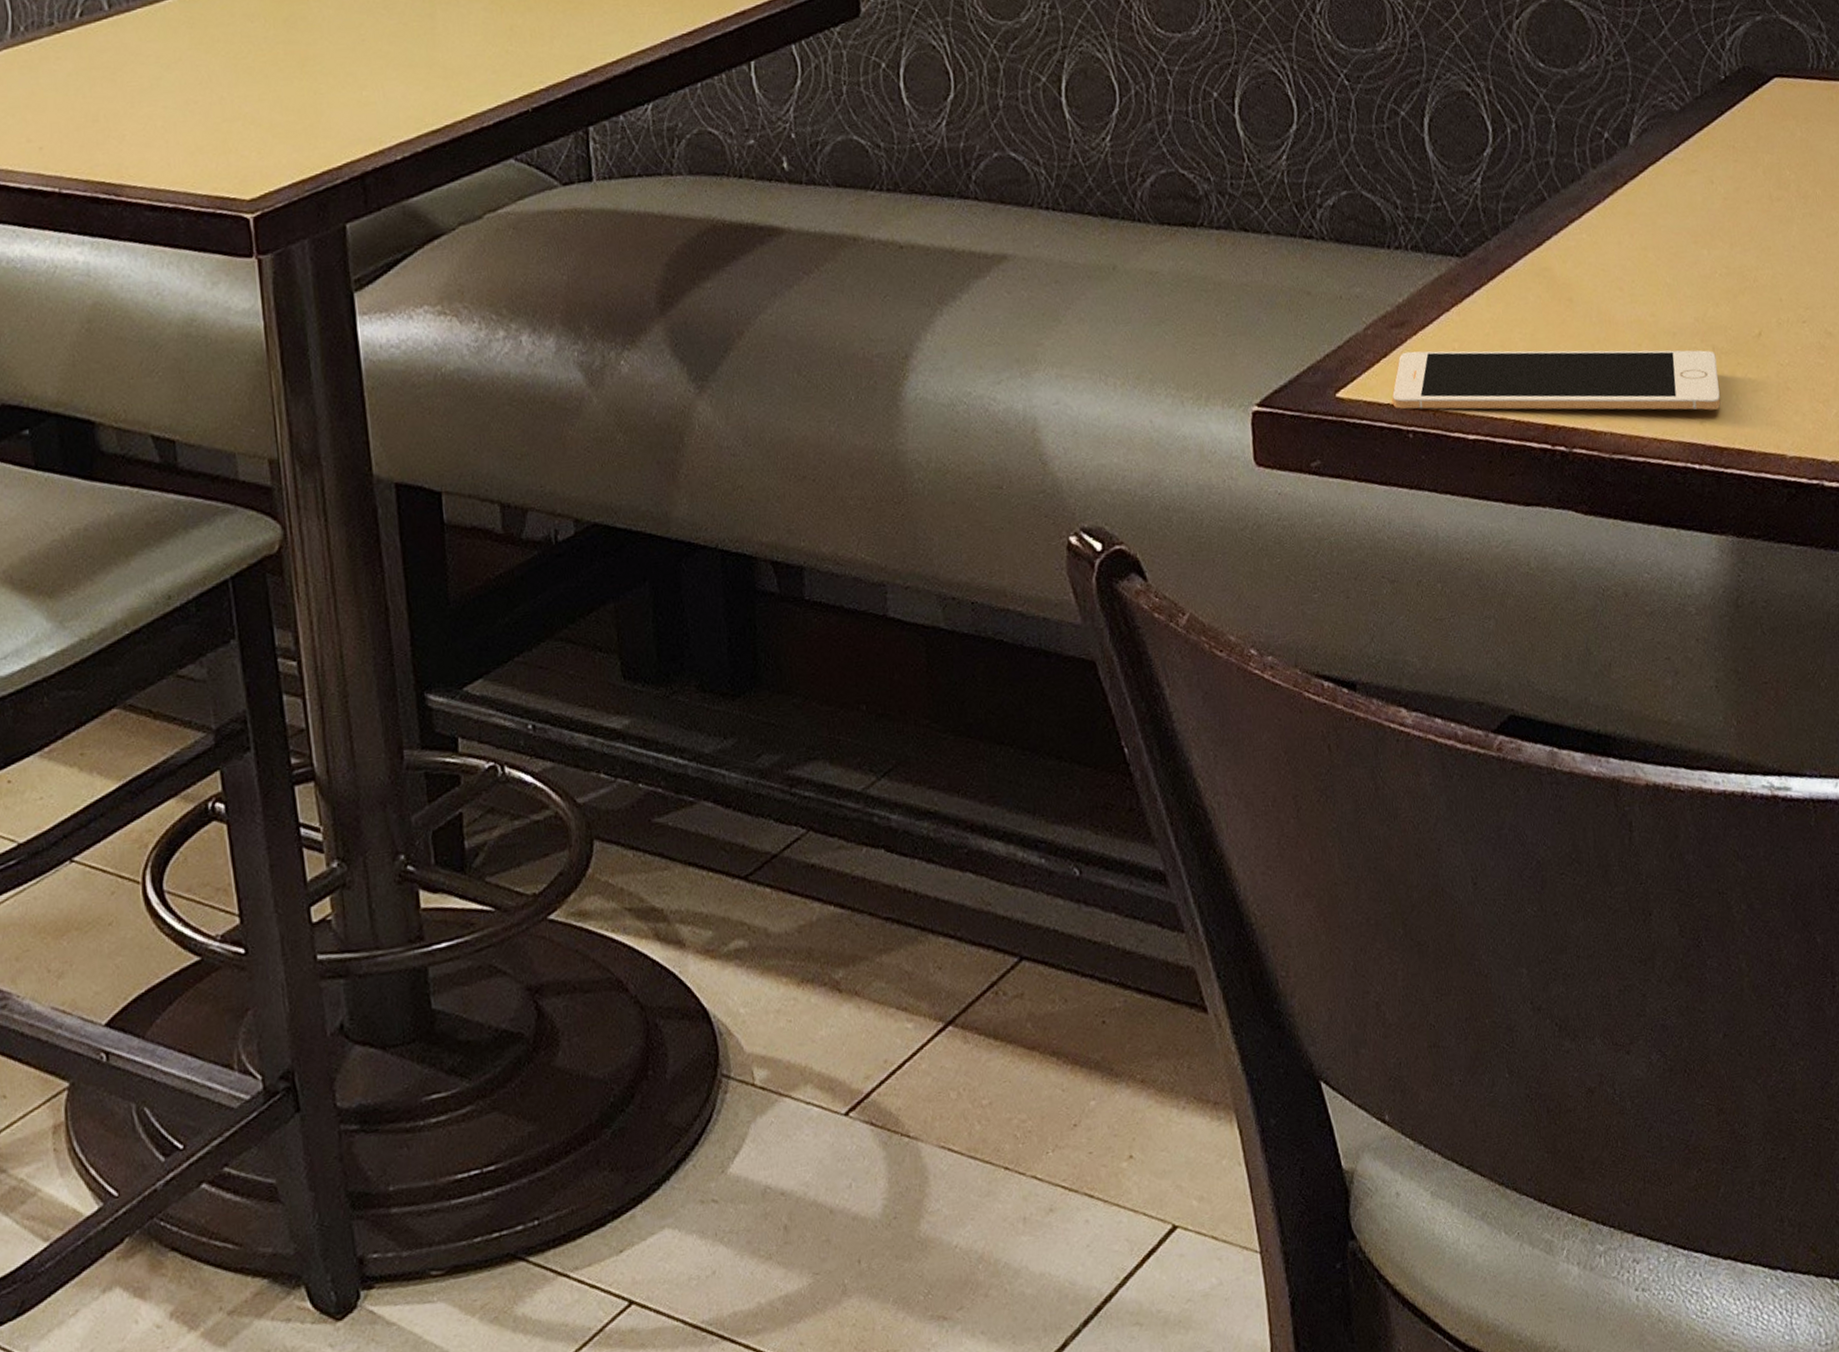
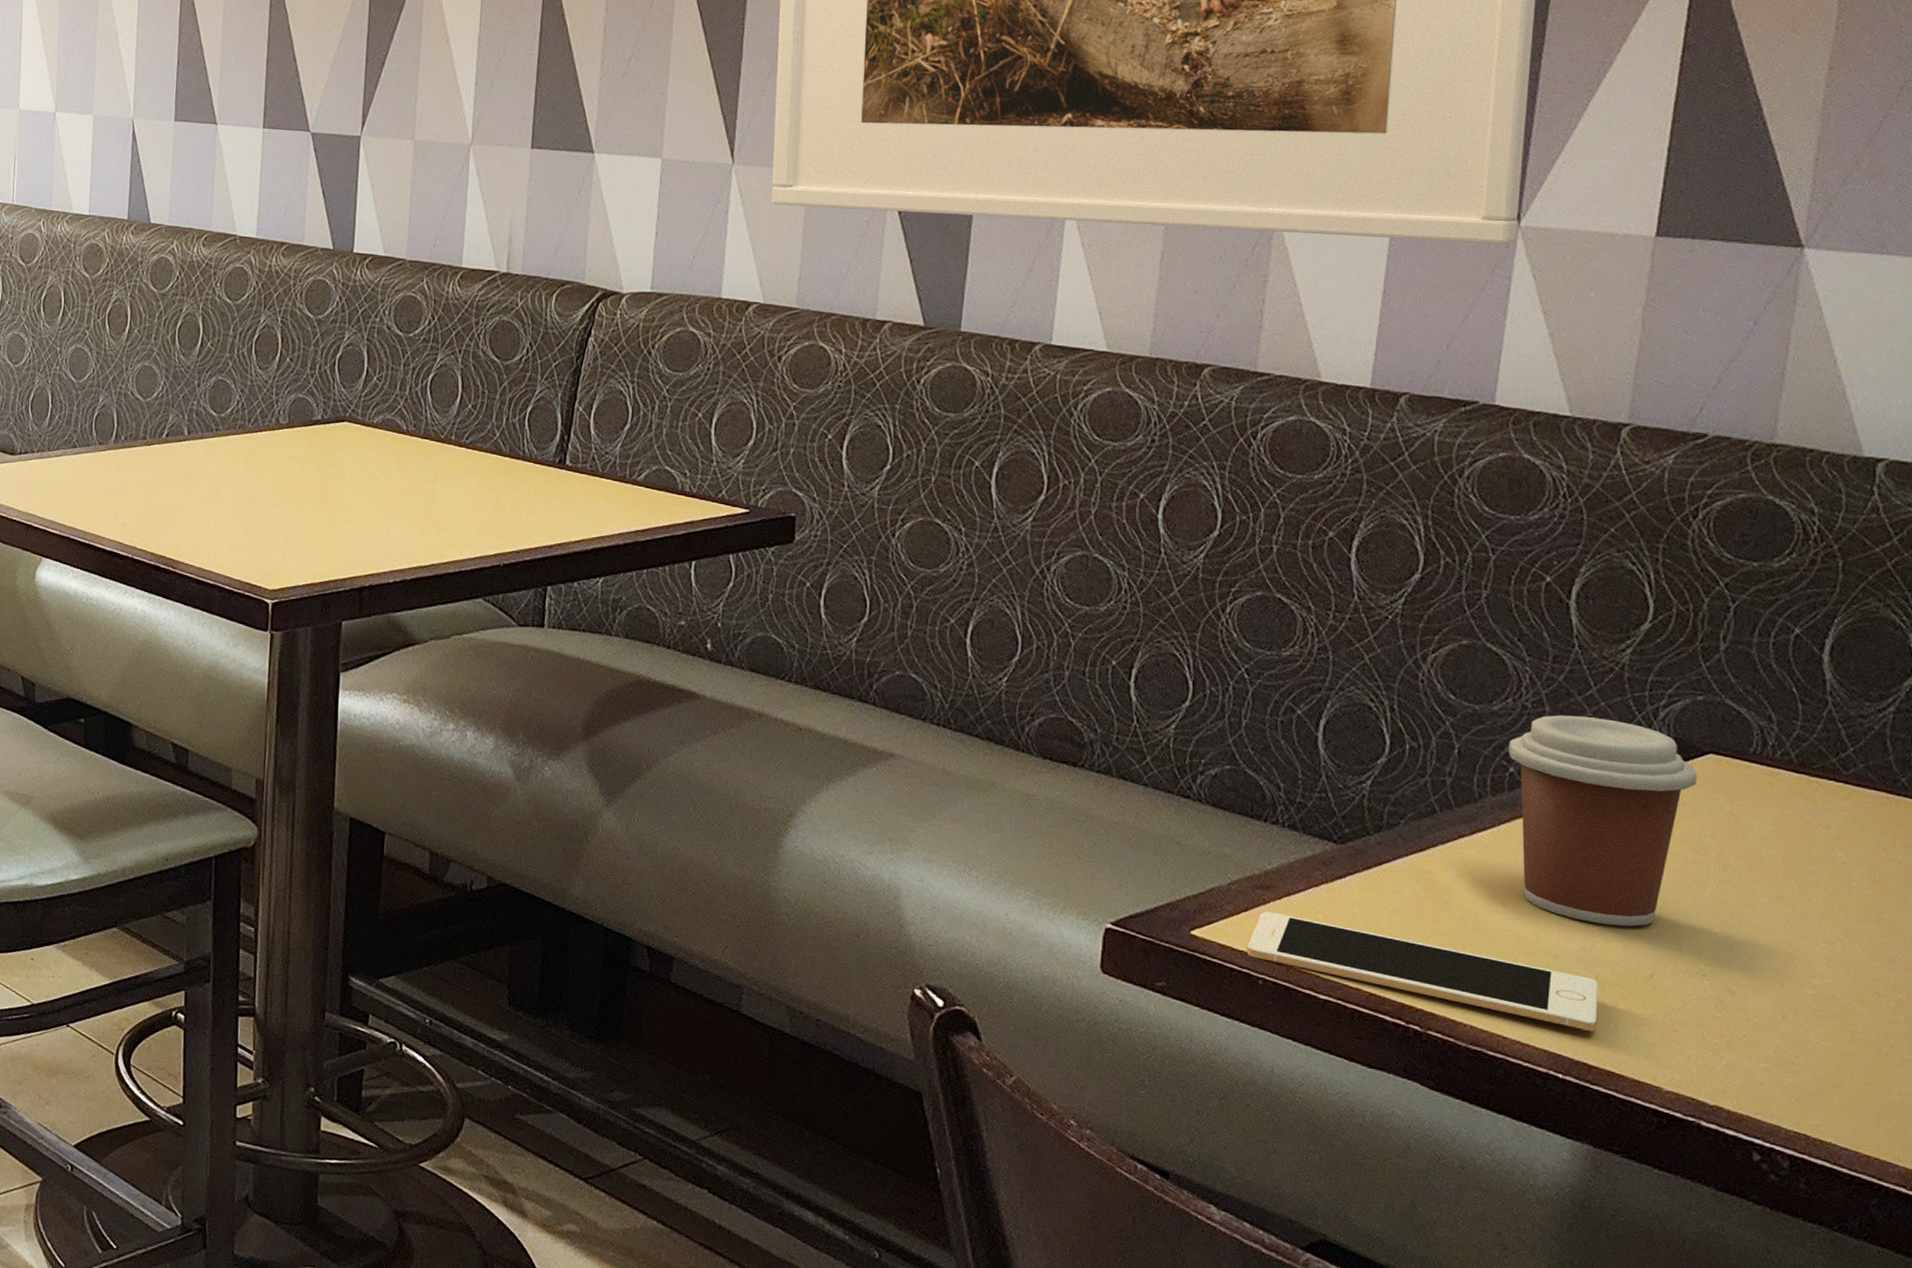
coffee cup: none [1599,59,1769,289] -> present [1509,715,1698,927]

